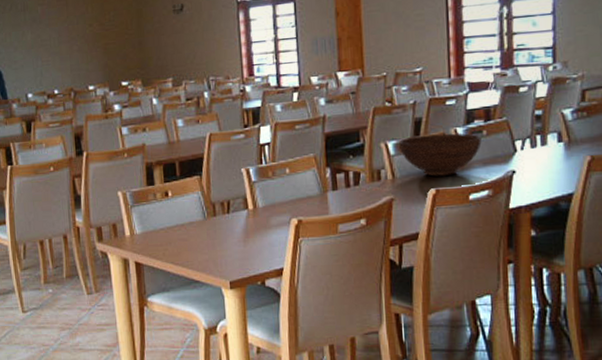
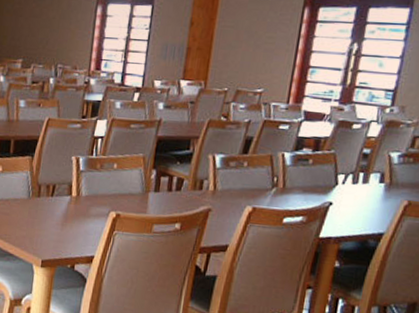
fruit bowl: present [399,133,482,177] -> none [226,153,307,197]

